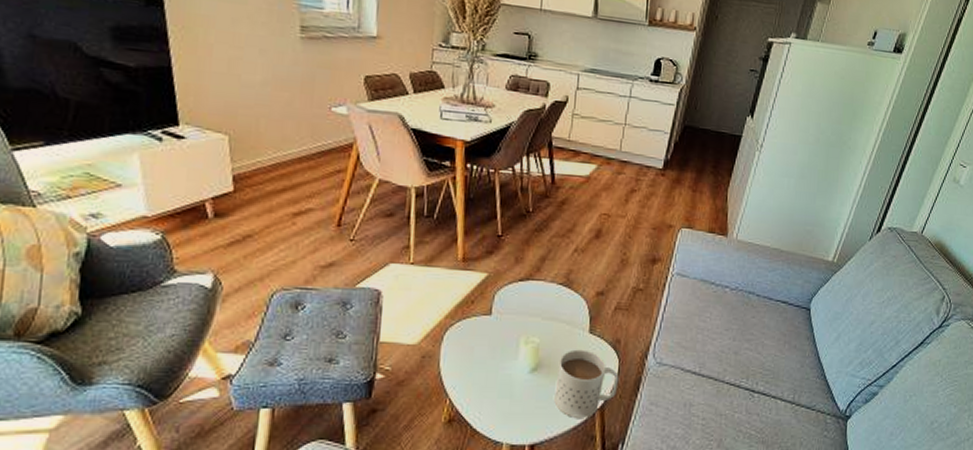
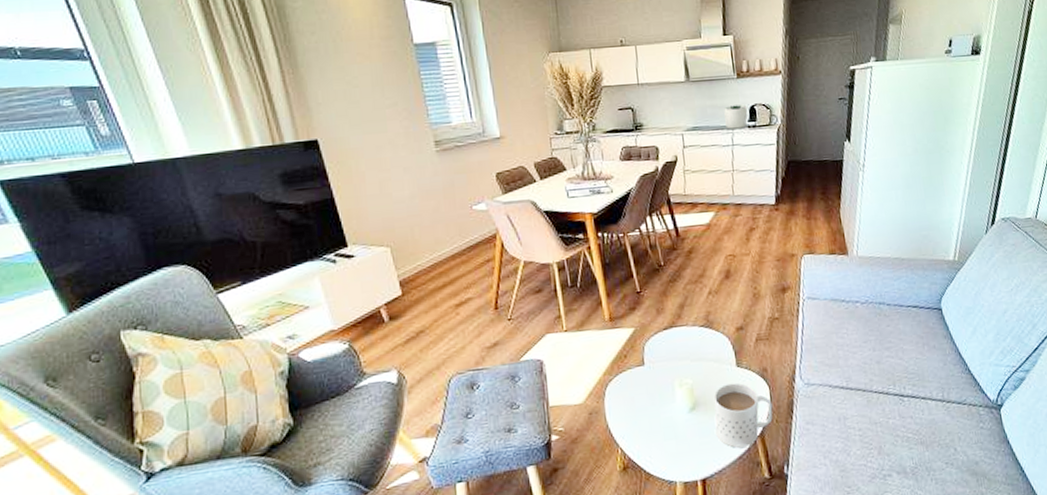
planter: none [627,54,653,81] -> present [724,105,748,129]

